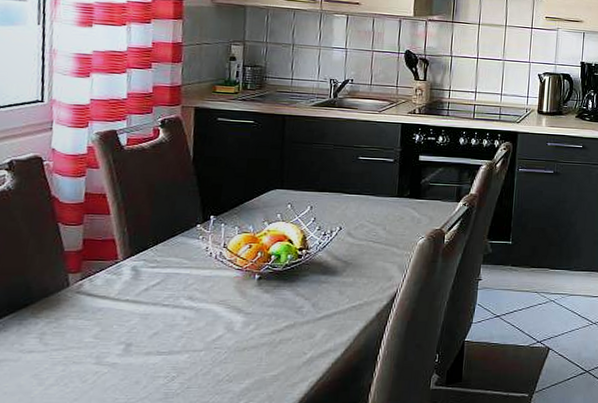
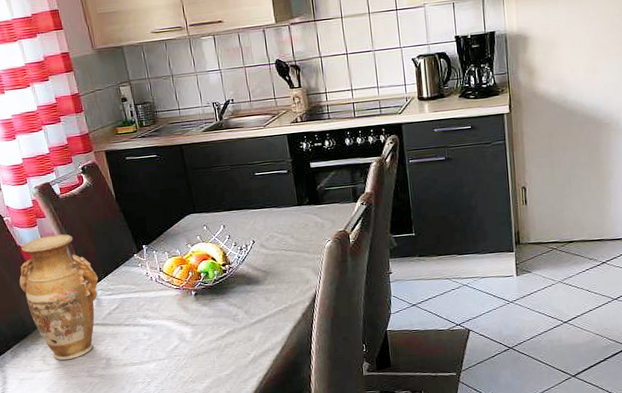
vase: none [38,189,145,341] -> present [19,234,99,361]

